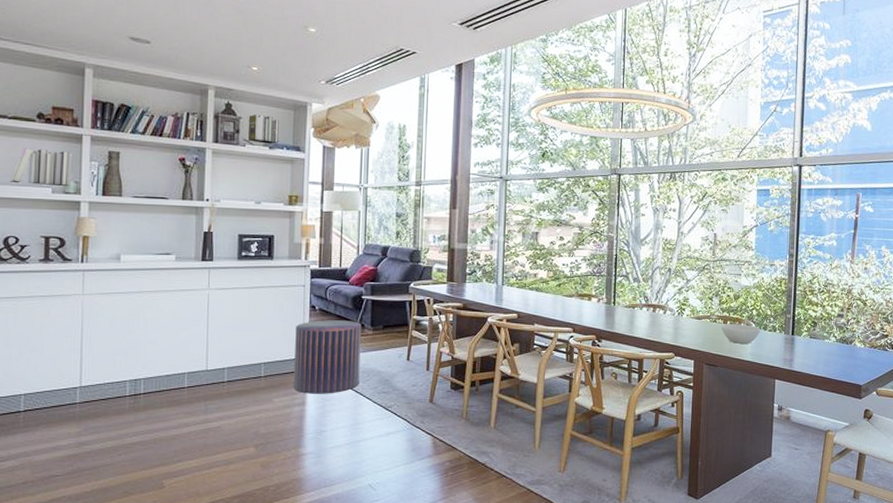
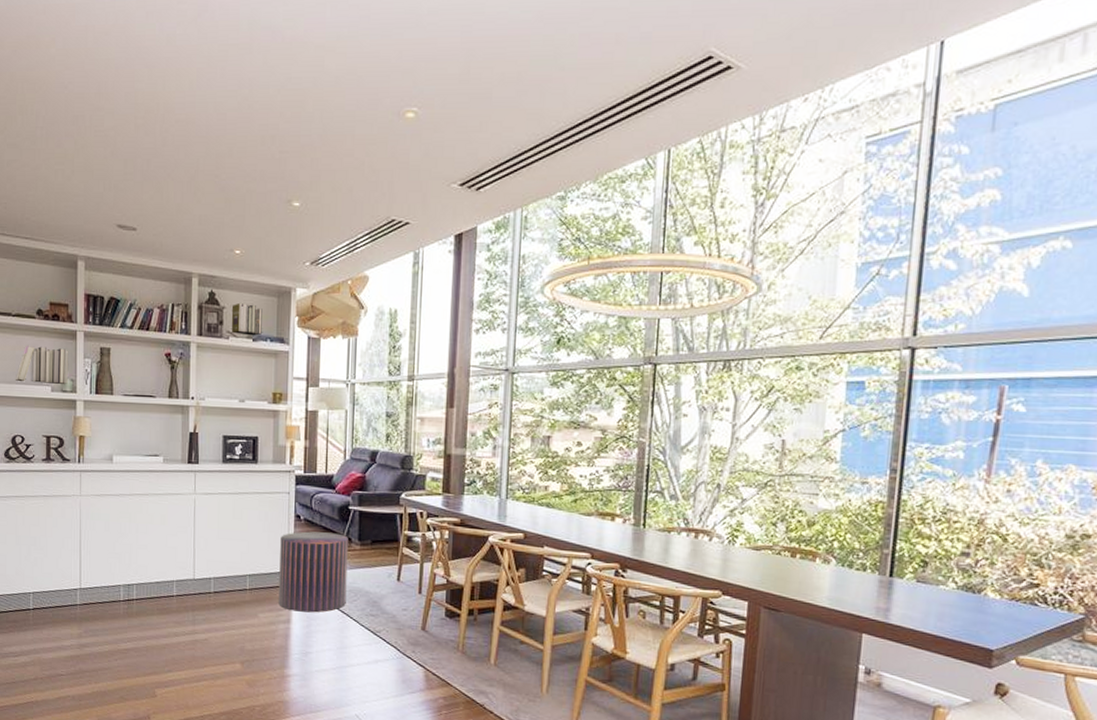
soup bowl: present [721,324,761,344] -> none [787,557,845,585]

